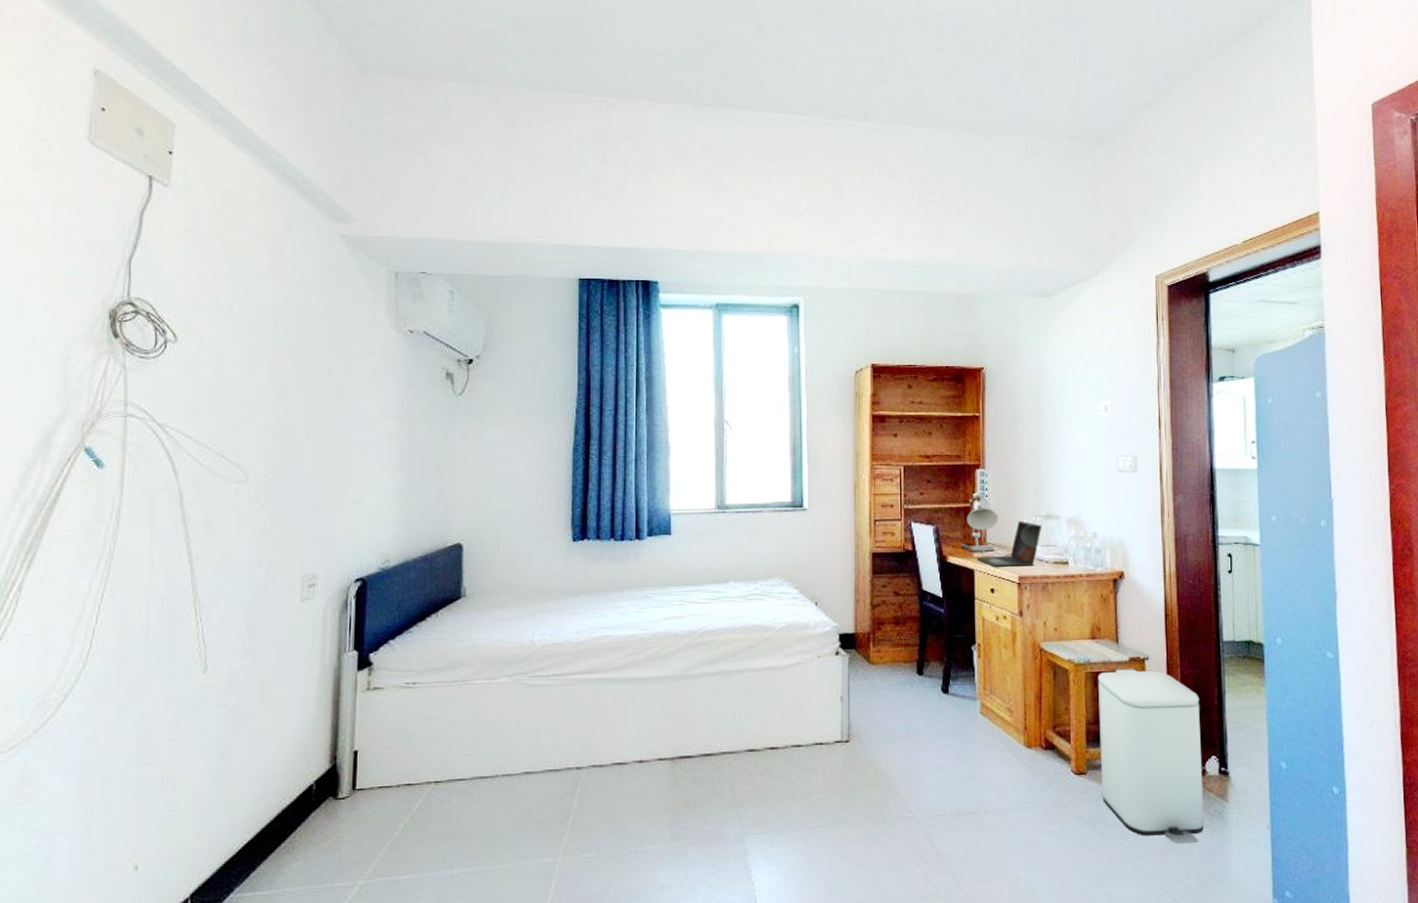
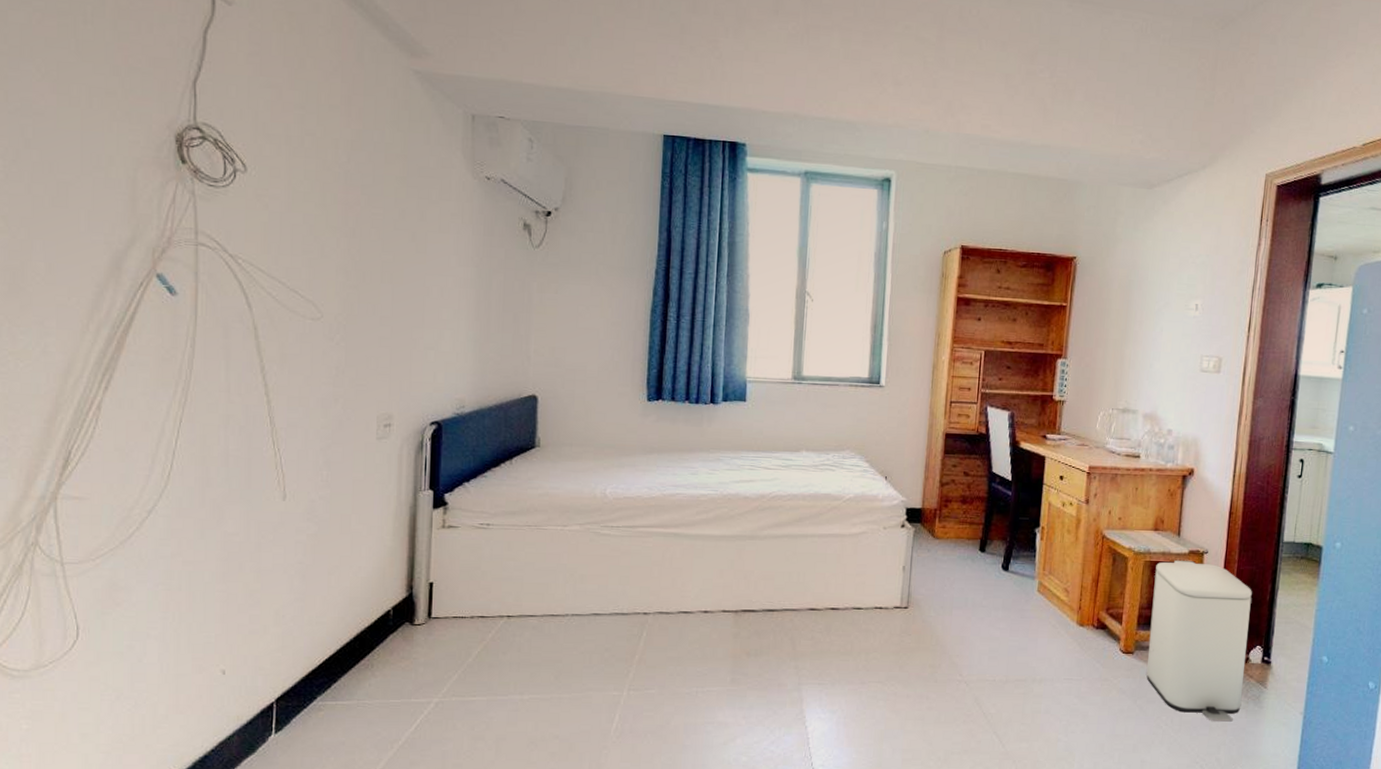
desk lamp: present [961,492,999,552] -> none [1035,381,1075,440]
laptop: present [976,521,1042,568] -> none [1049,412,1118,457]

